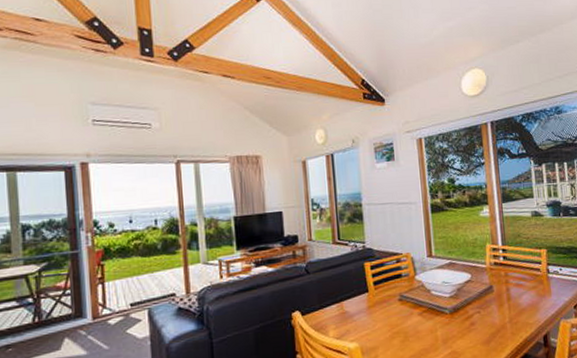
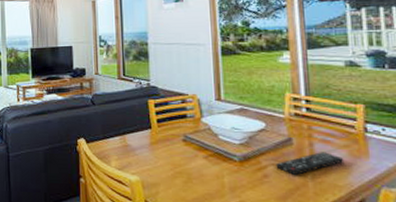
remote control: none [480,295,533,319] -> present [276,152,345,175]

